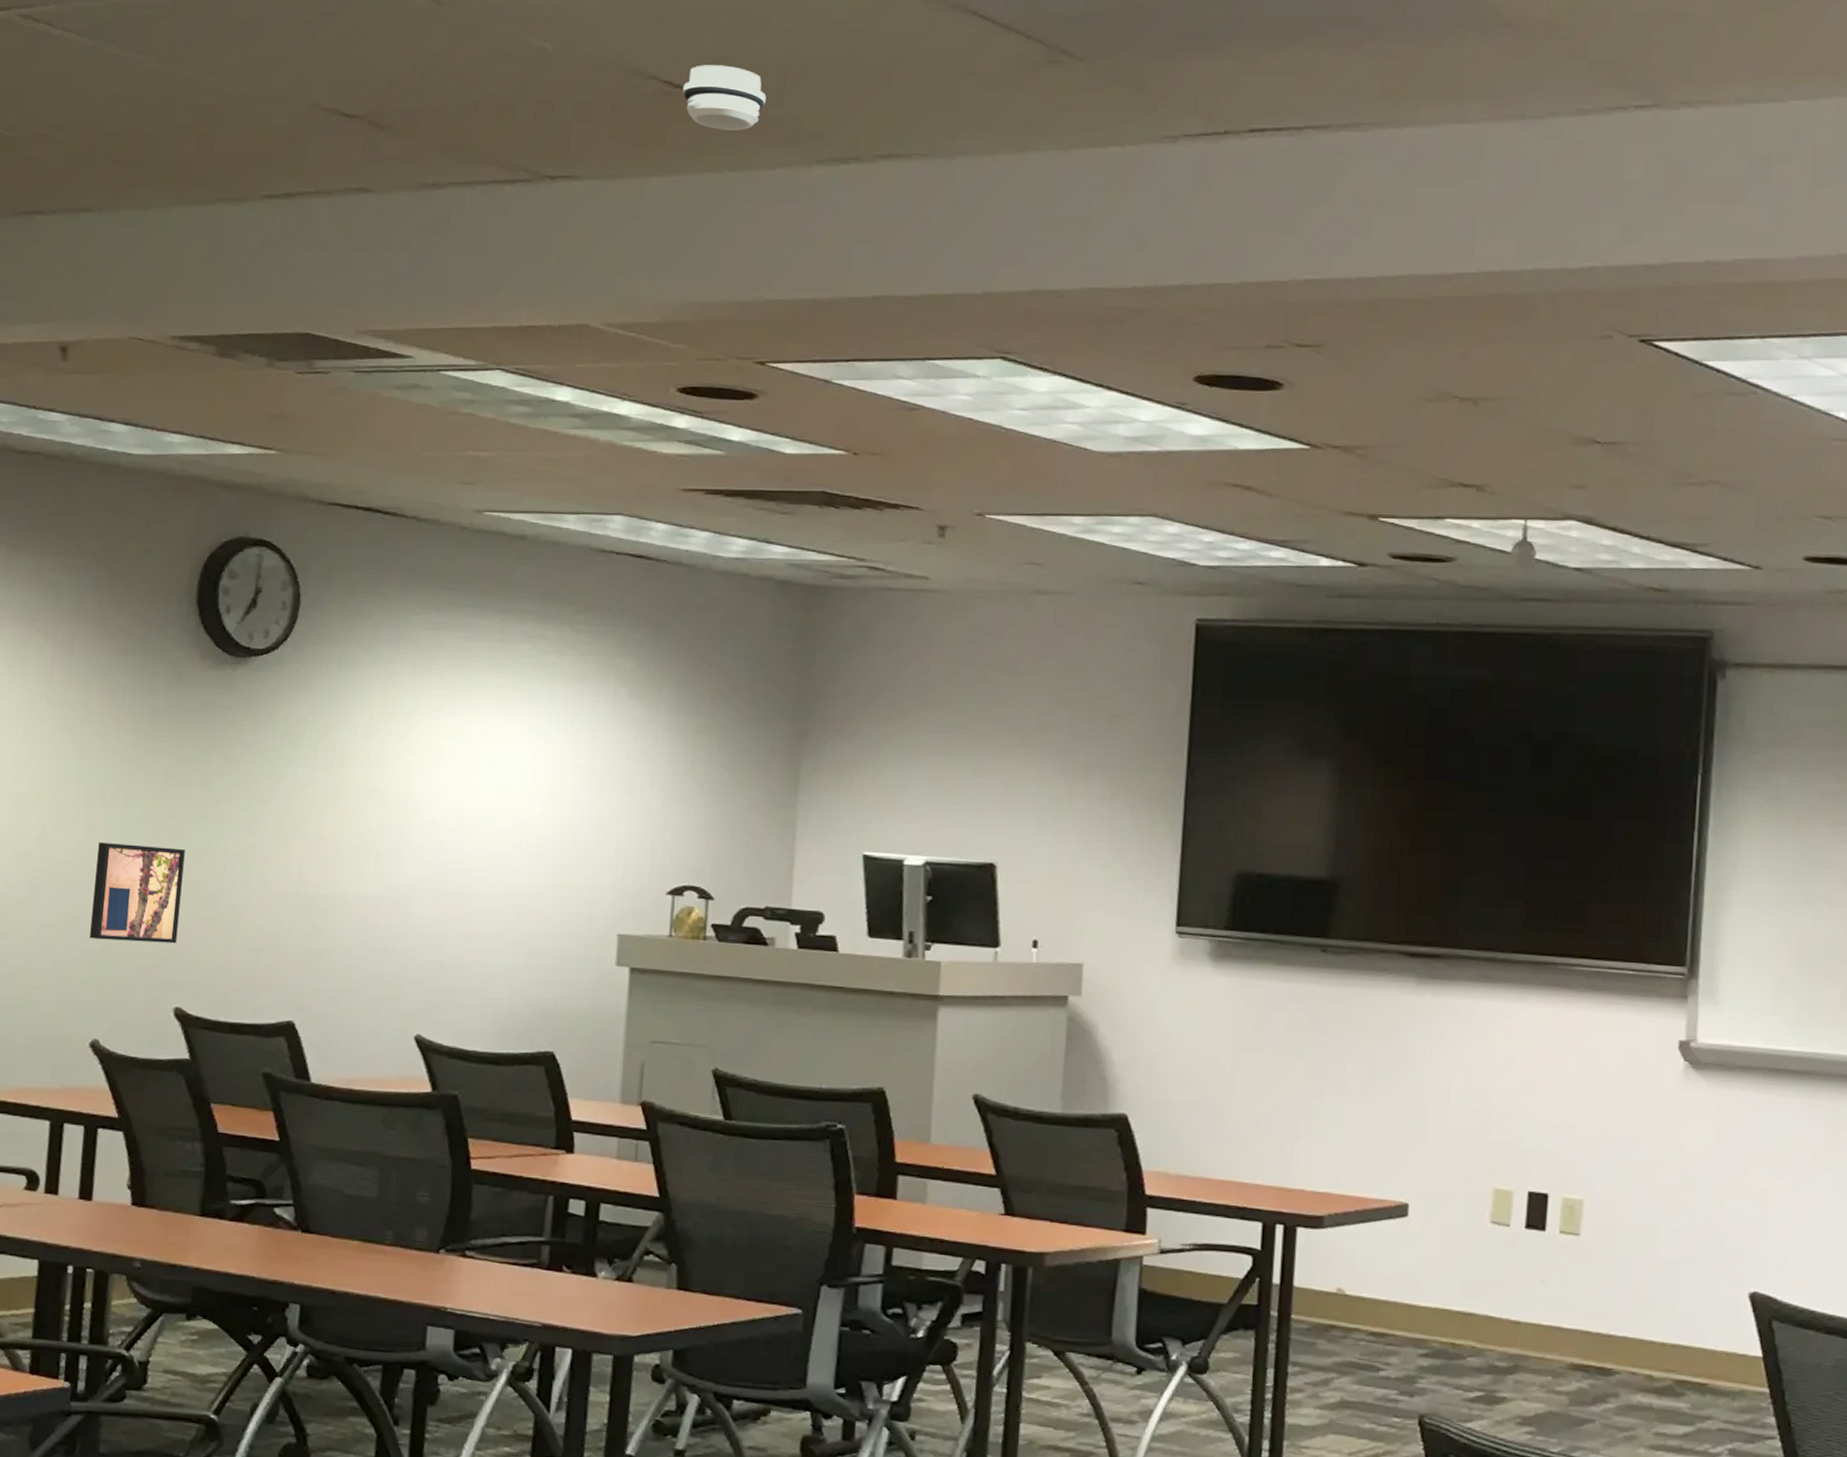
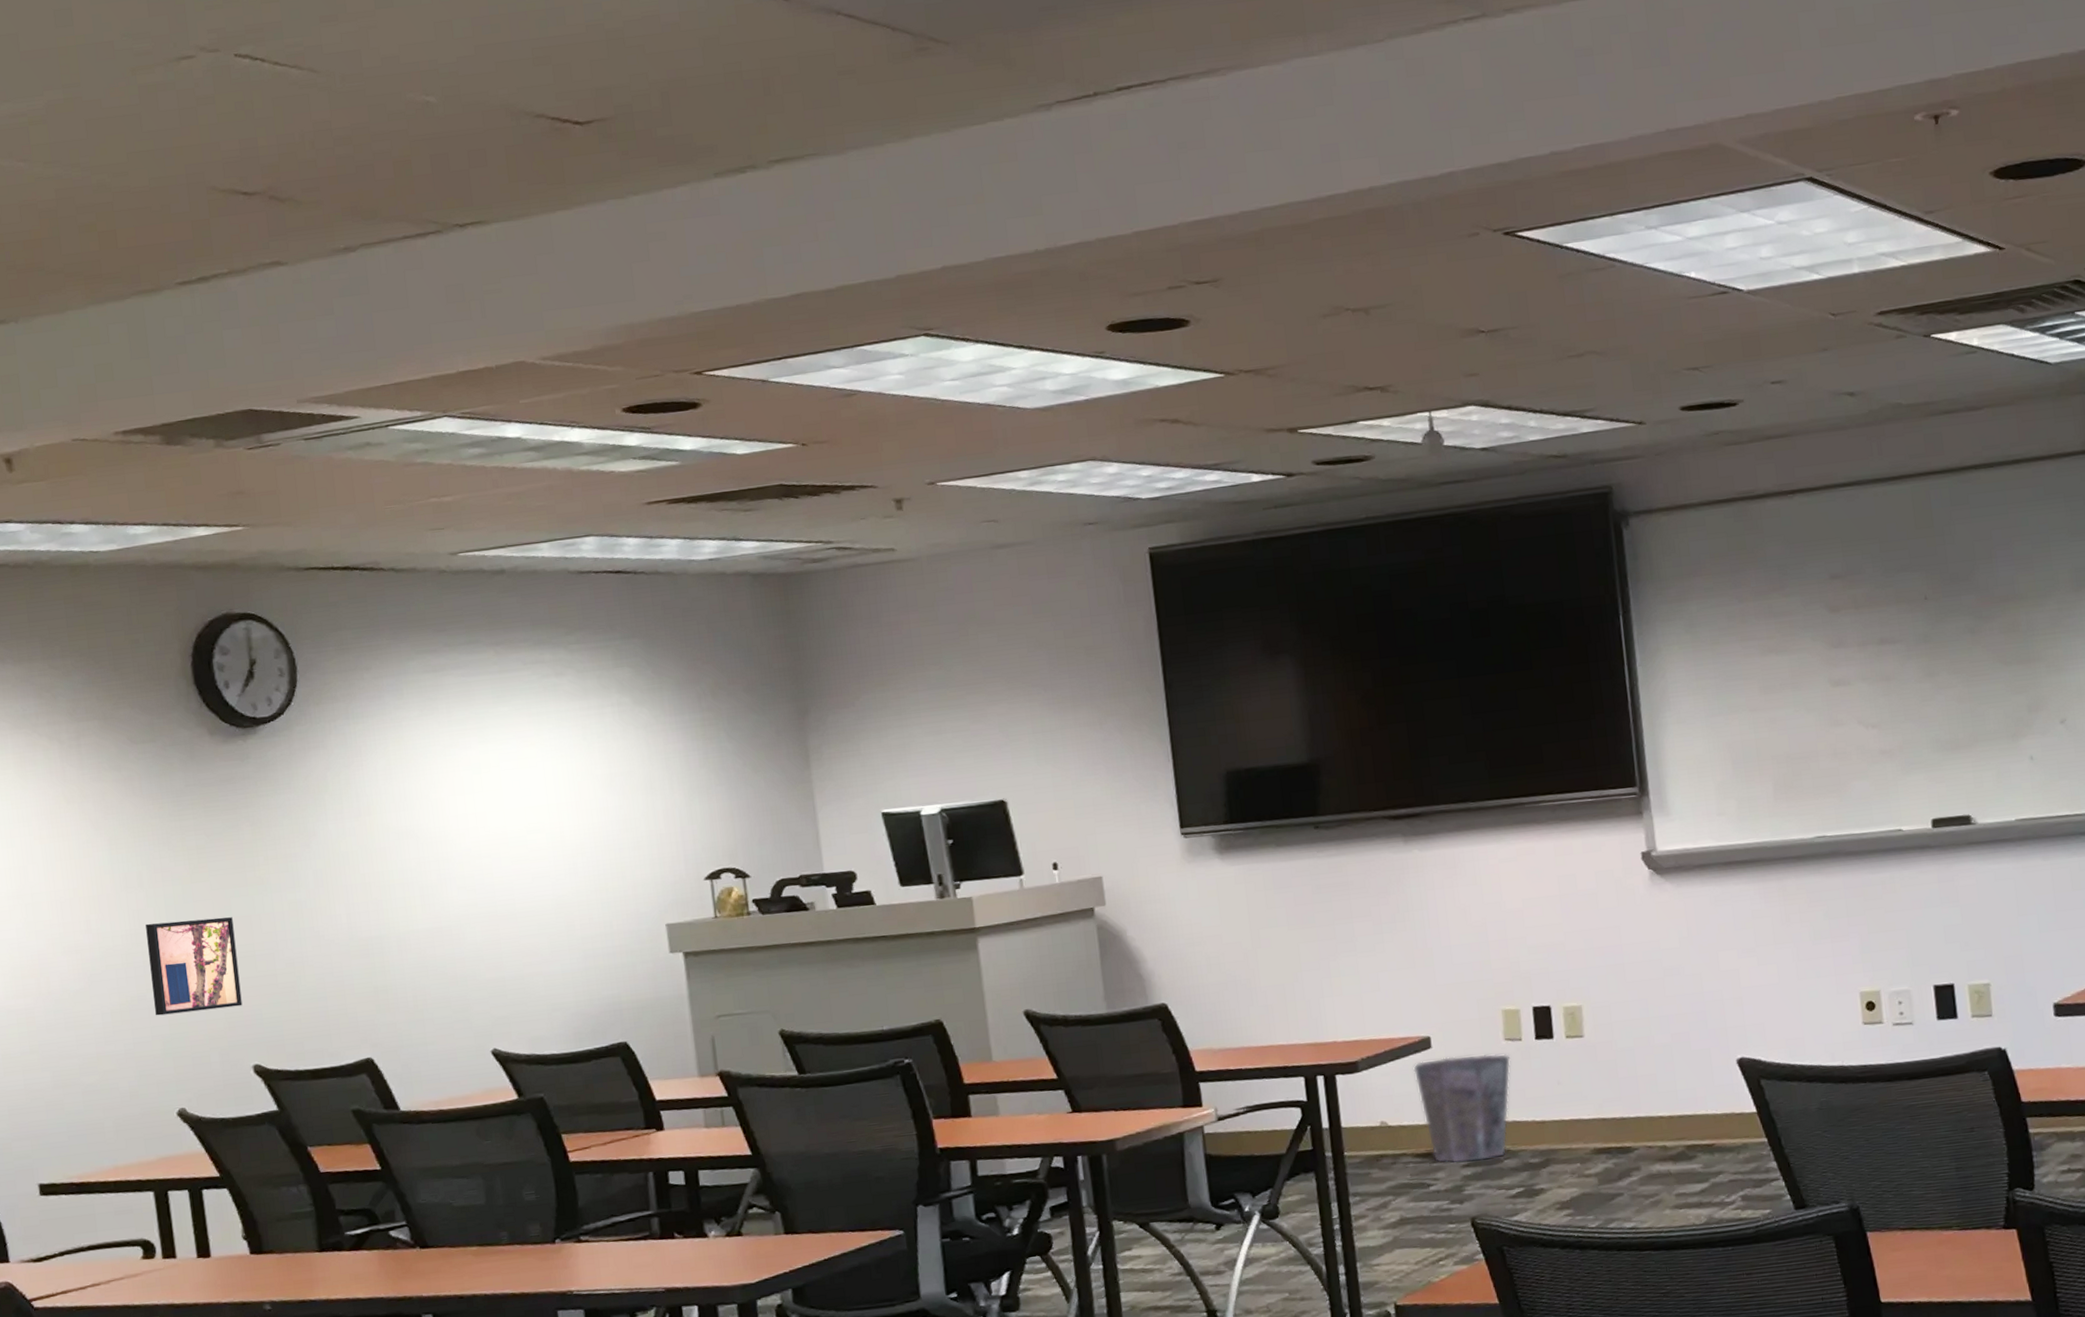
smoke detector: present [683,65,767,131] -> none [571,94,655,157]
waste bin: none [1383,1229,1494,1354] -> present [1413,1053,1511,1164]

